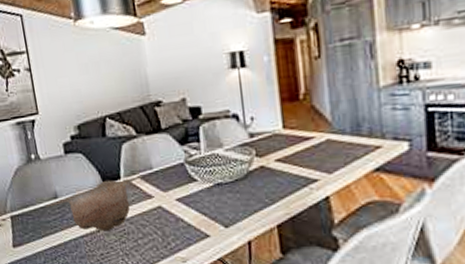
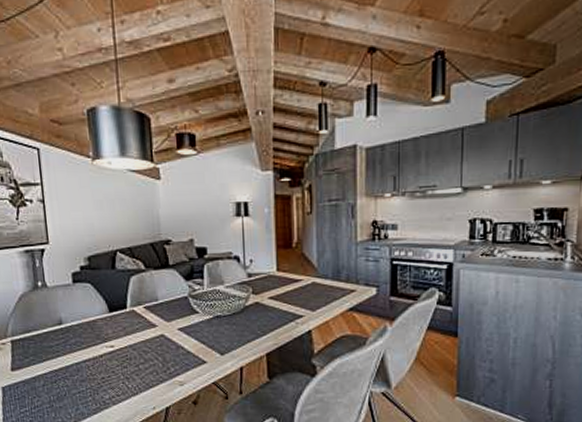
bowl: present [46,174,144,232] -> none [49,305,150,357]

